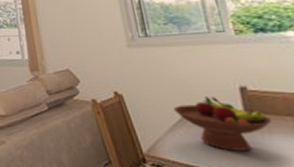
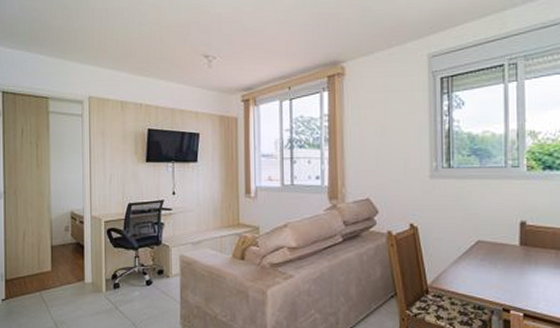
fruit bowl: present [173,96,273,151] -> none [461,229,540,281]

